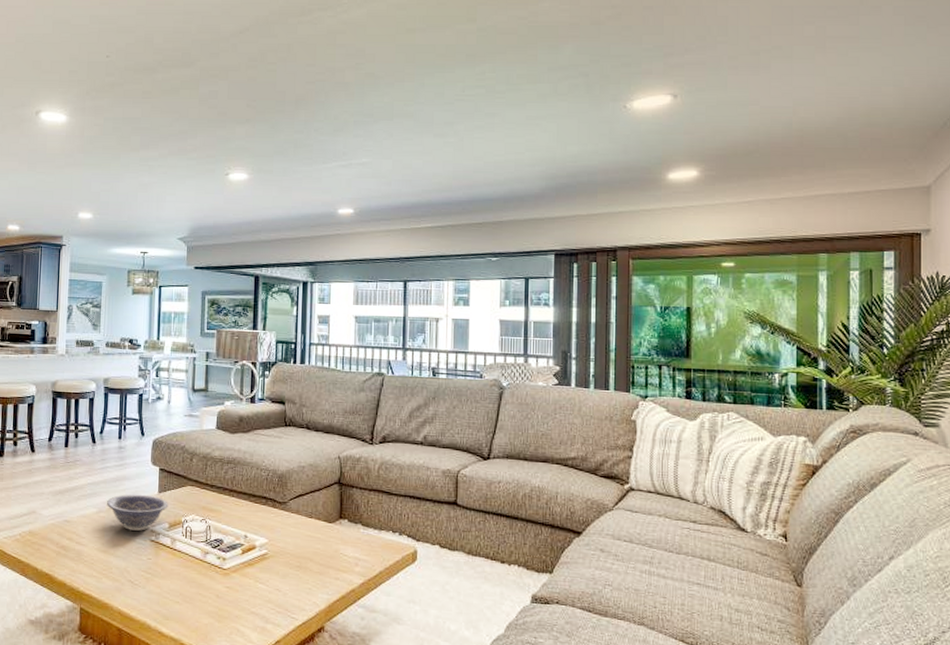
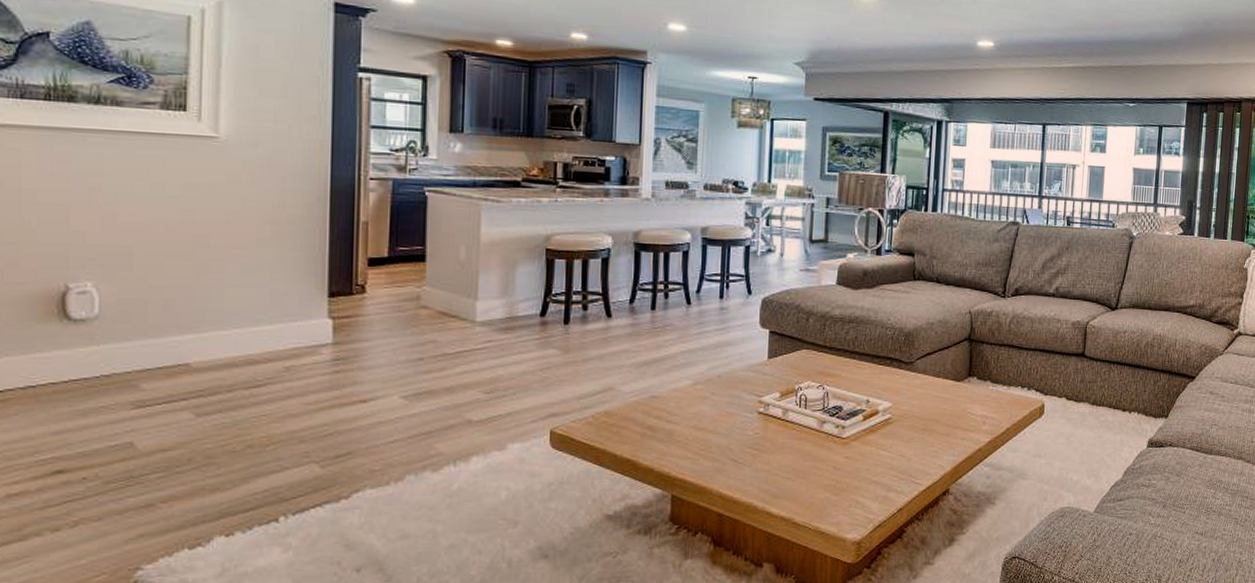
decorative bowl: present [107,494,168,531] -> none [705,361,780,403]

